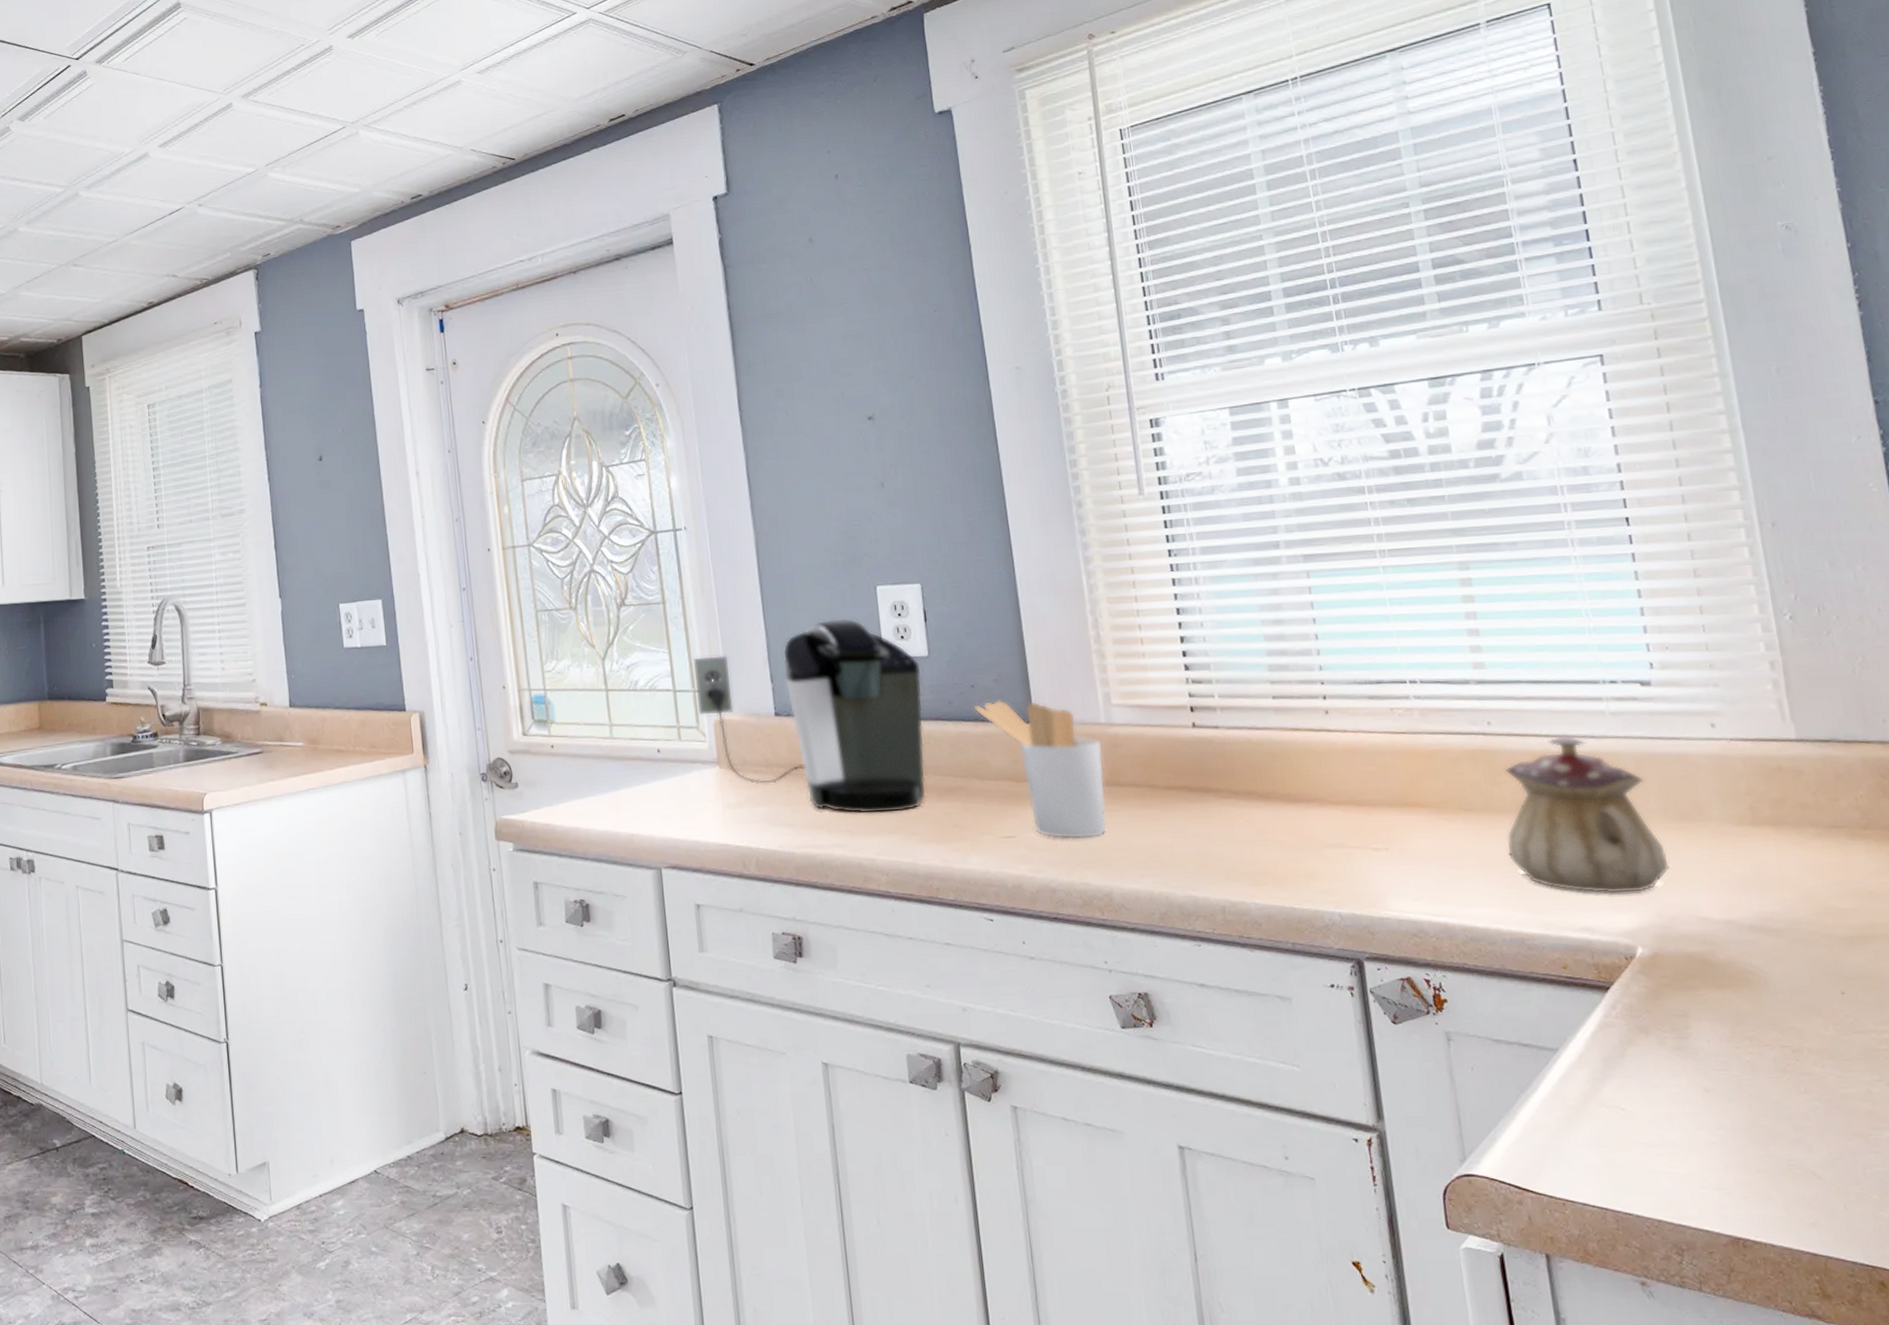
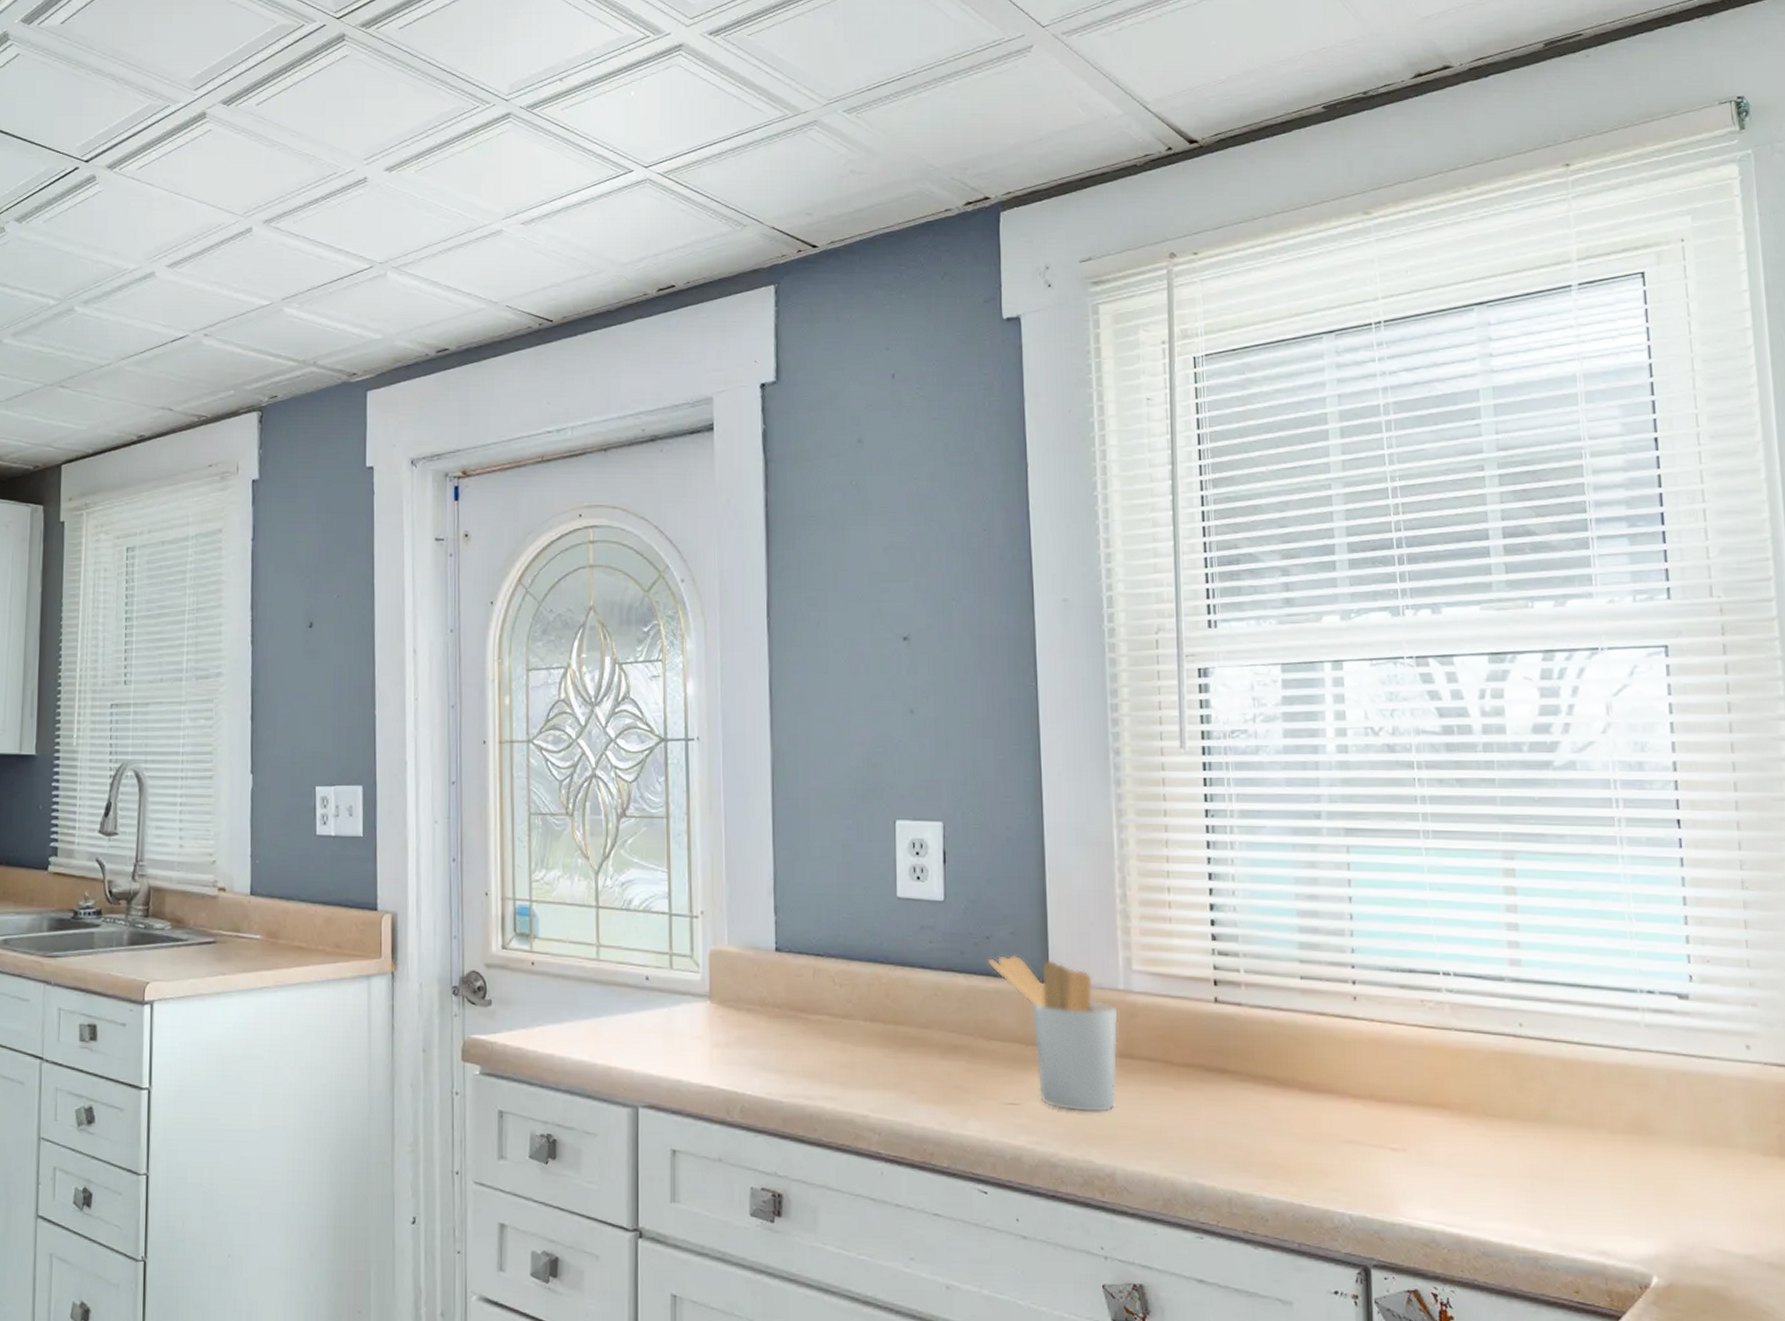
coffee maker: present [692,618,926,814] -> none [692,851,935,1068]
teapot: present [1504,733,1670,895] -> none [1528,1042,1693,1219]

